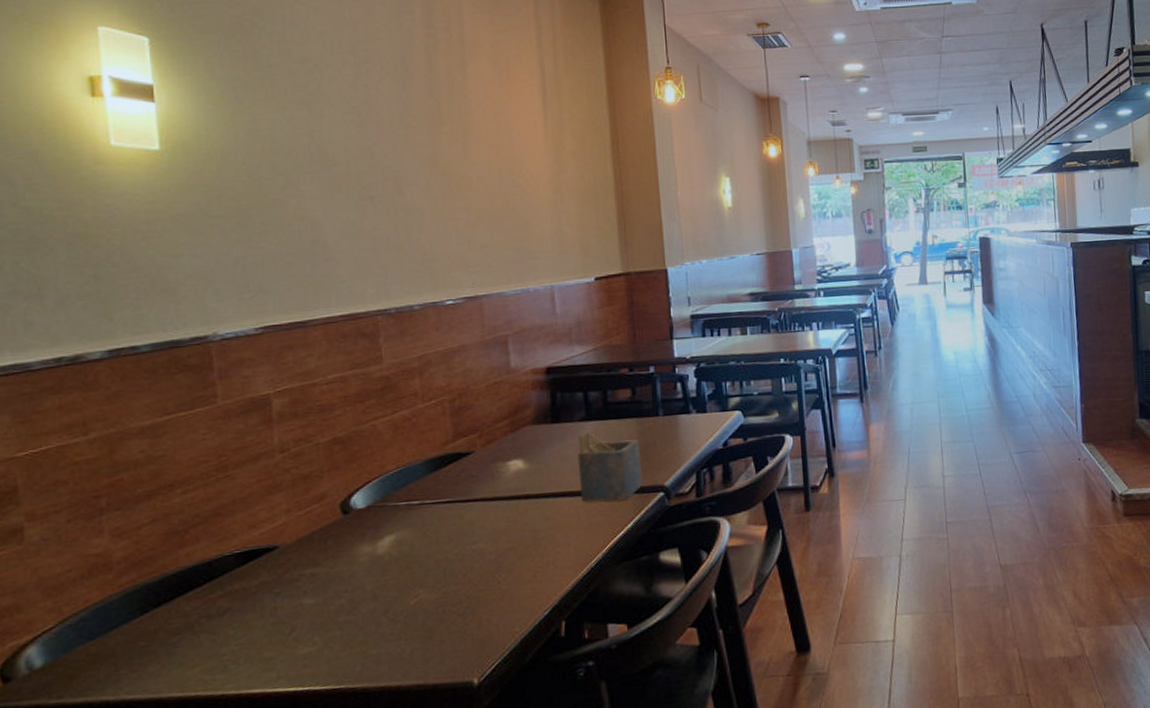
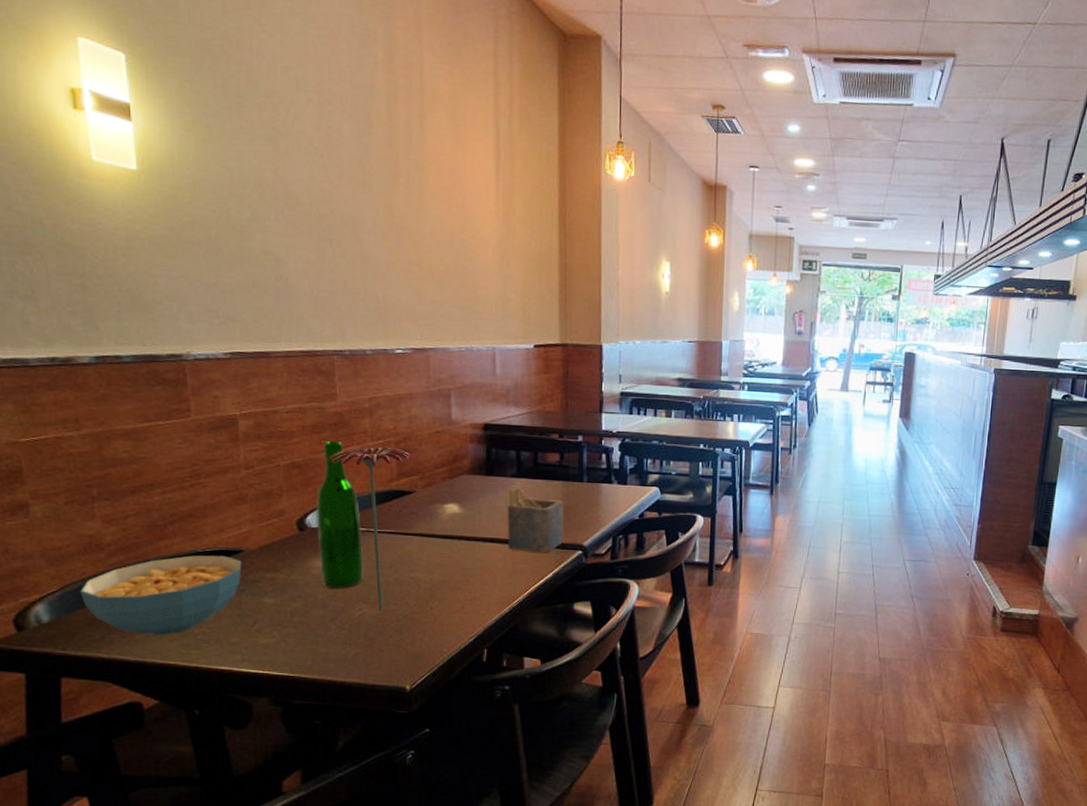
cereal bowl: none [82,555,277,665] -> present [80,555,242,635]
wine bottle: none [362,407,420,576] -> present [317,440,364,589]
flower: none [375,406,467,594] -> present [328,446,410,611]

